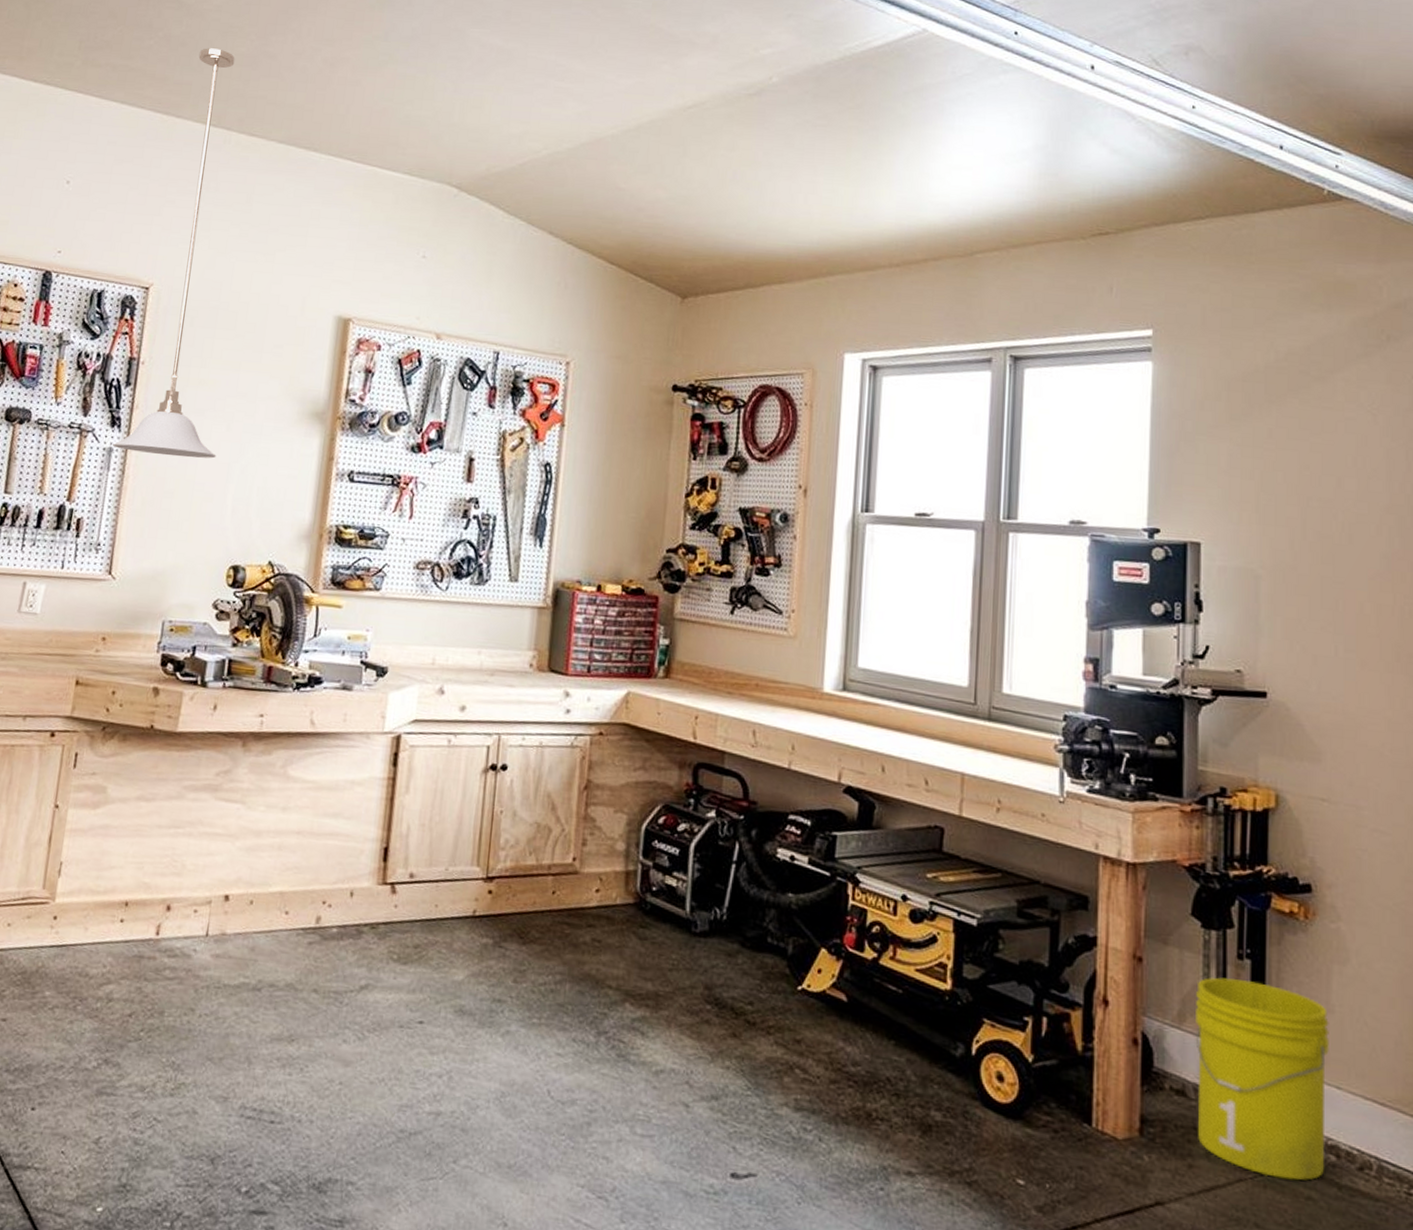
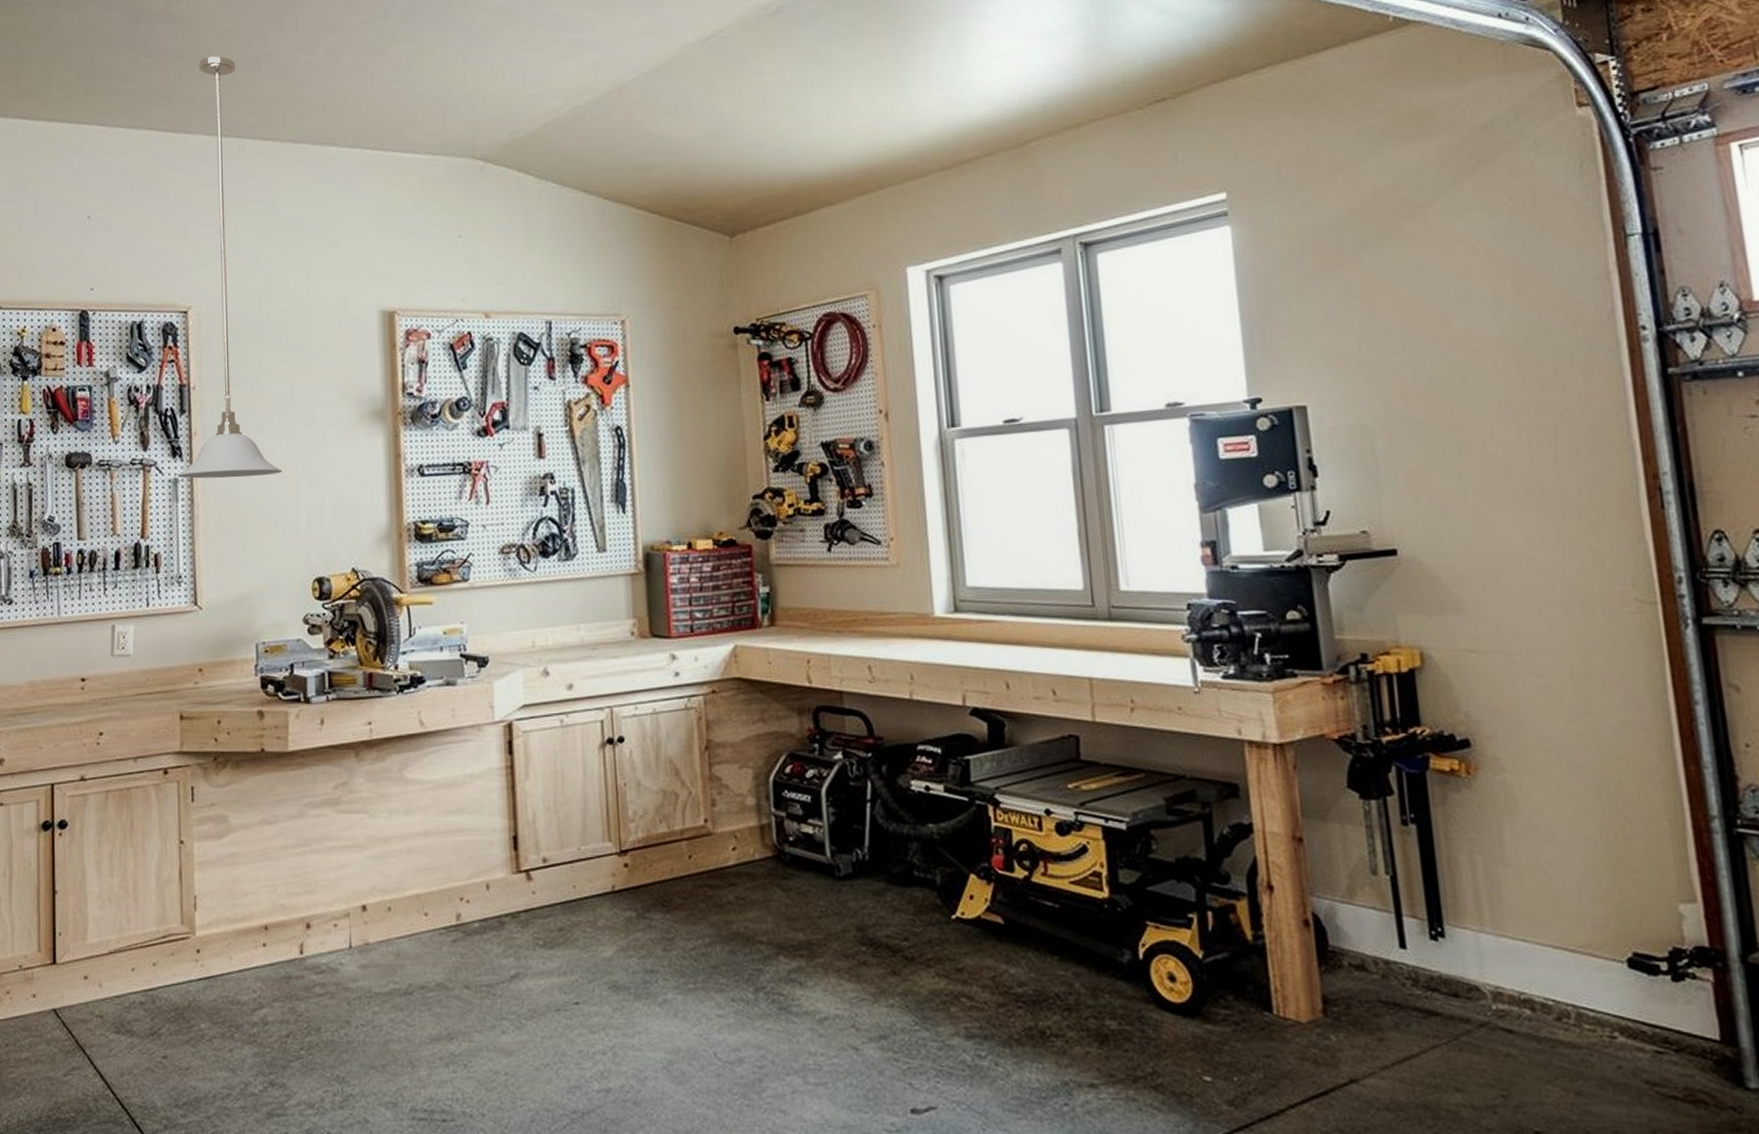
bucket: present [1194,976,1329,1181] -> none [1363,846,1521,1040]

